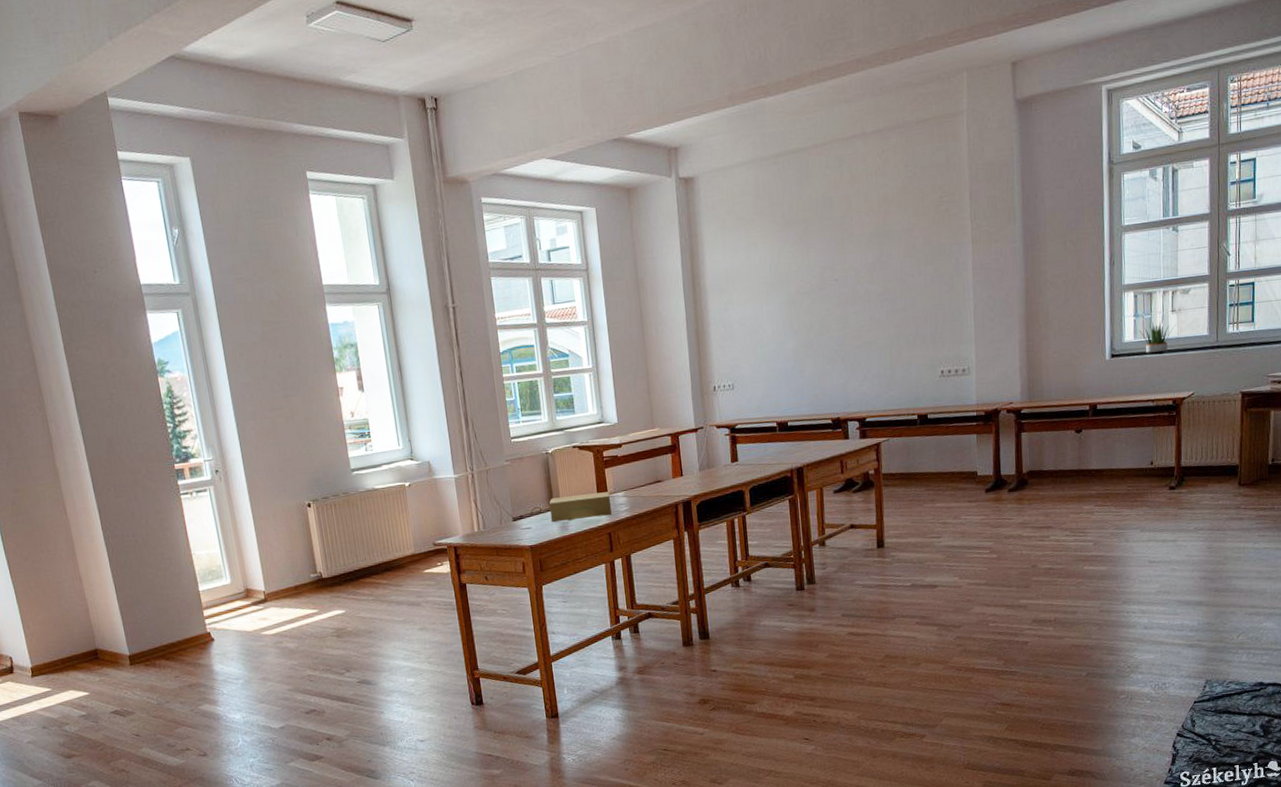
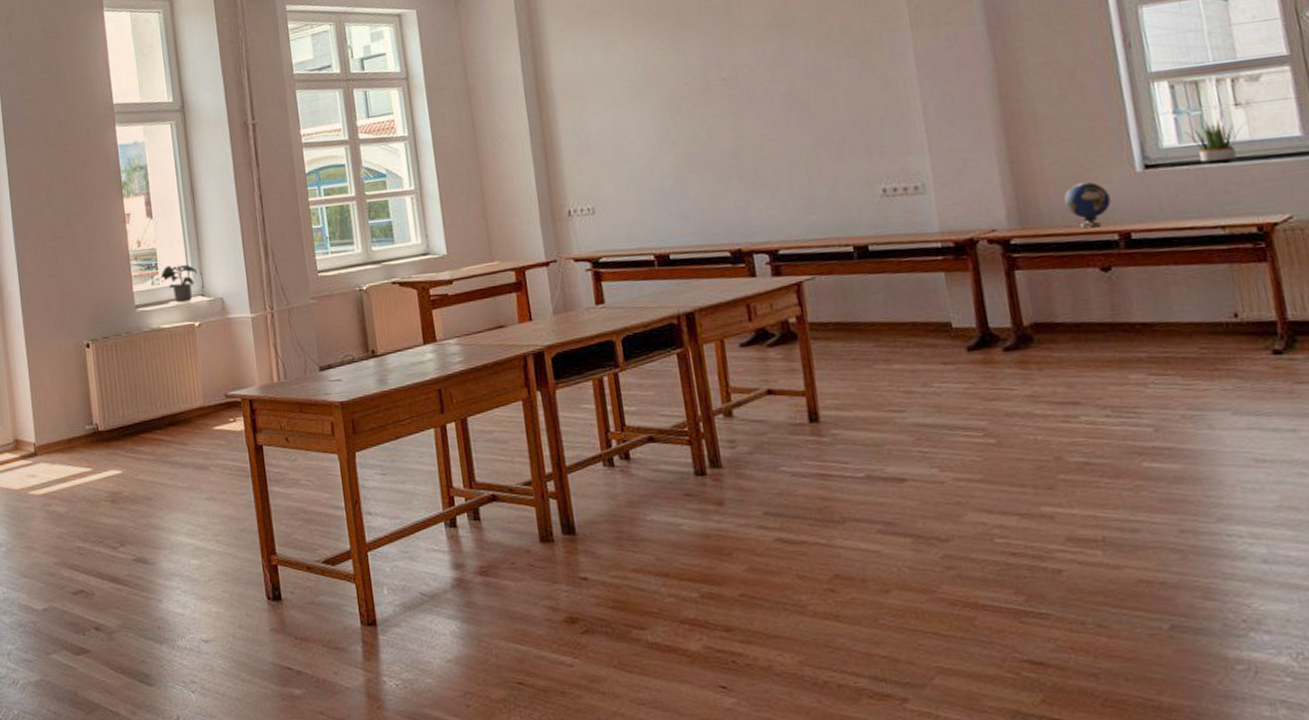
potted plant: none [373,432,406,467] -> present [160,264,197,303]
box: present [549,492,612,522] -> none [363,338,443,373]
globe: none [1058,366,1087,401] -> present [1063,181,1111,228]

